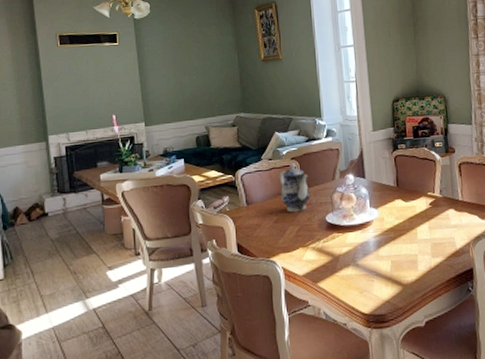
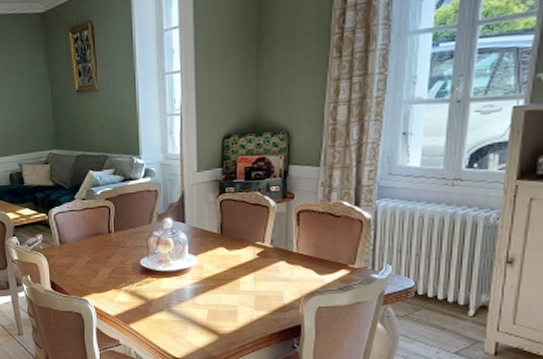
teapot: present [279,162,311,213] -> none [92,203,125,254]

